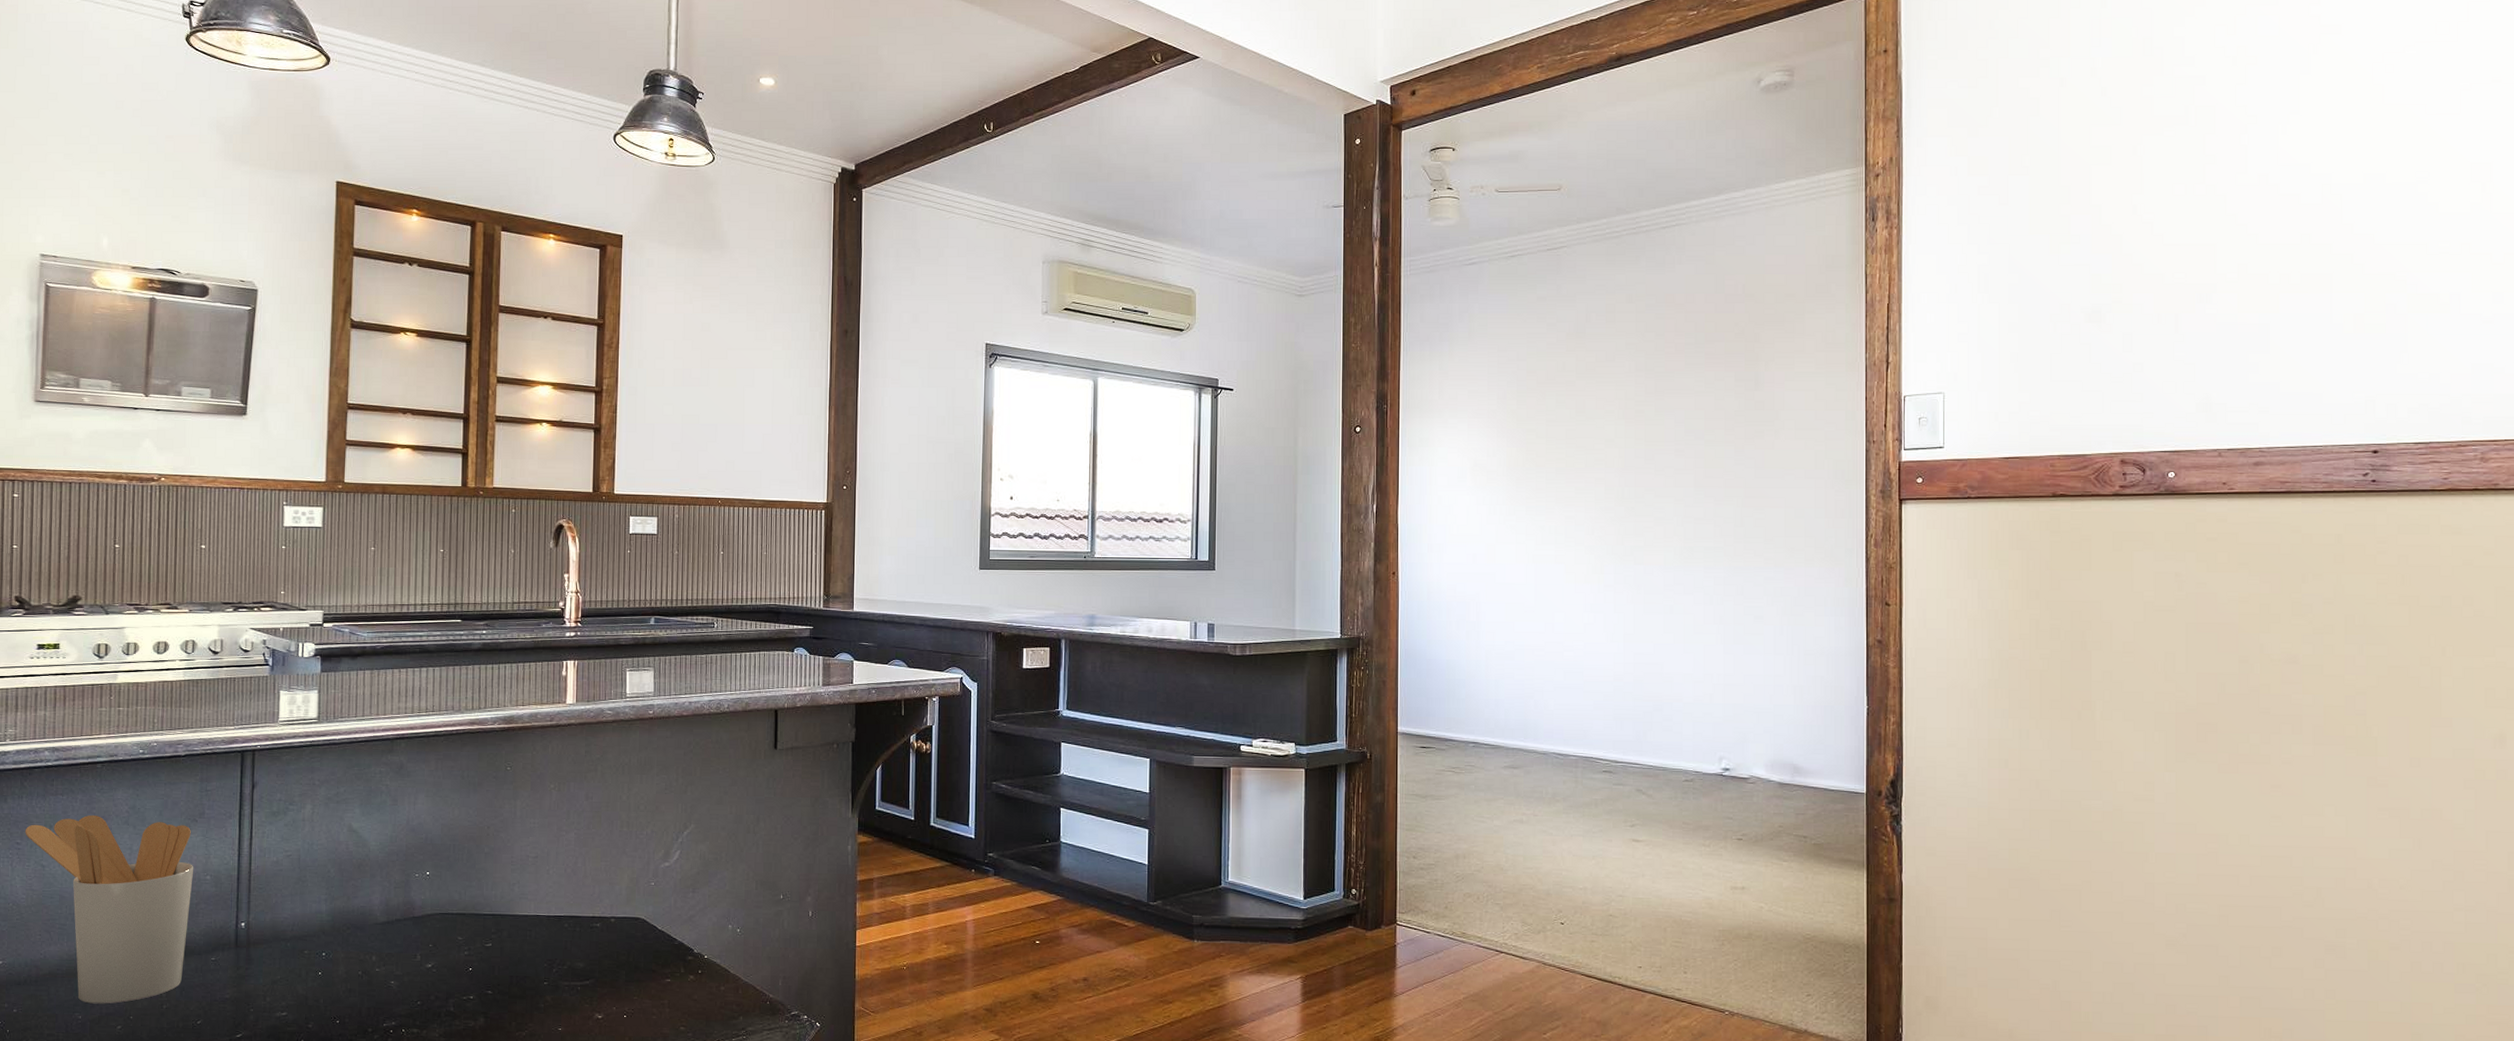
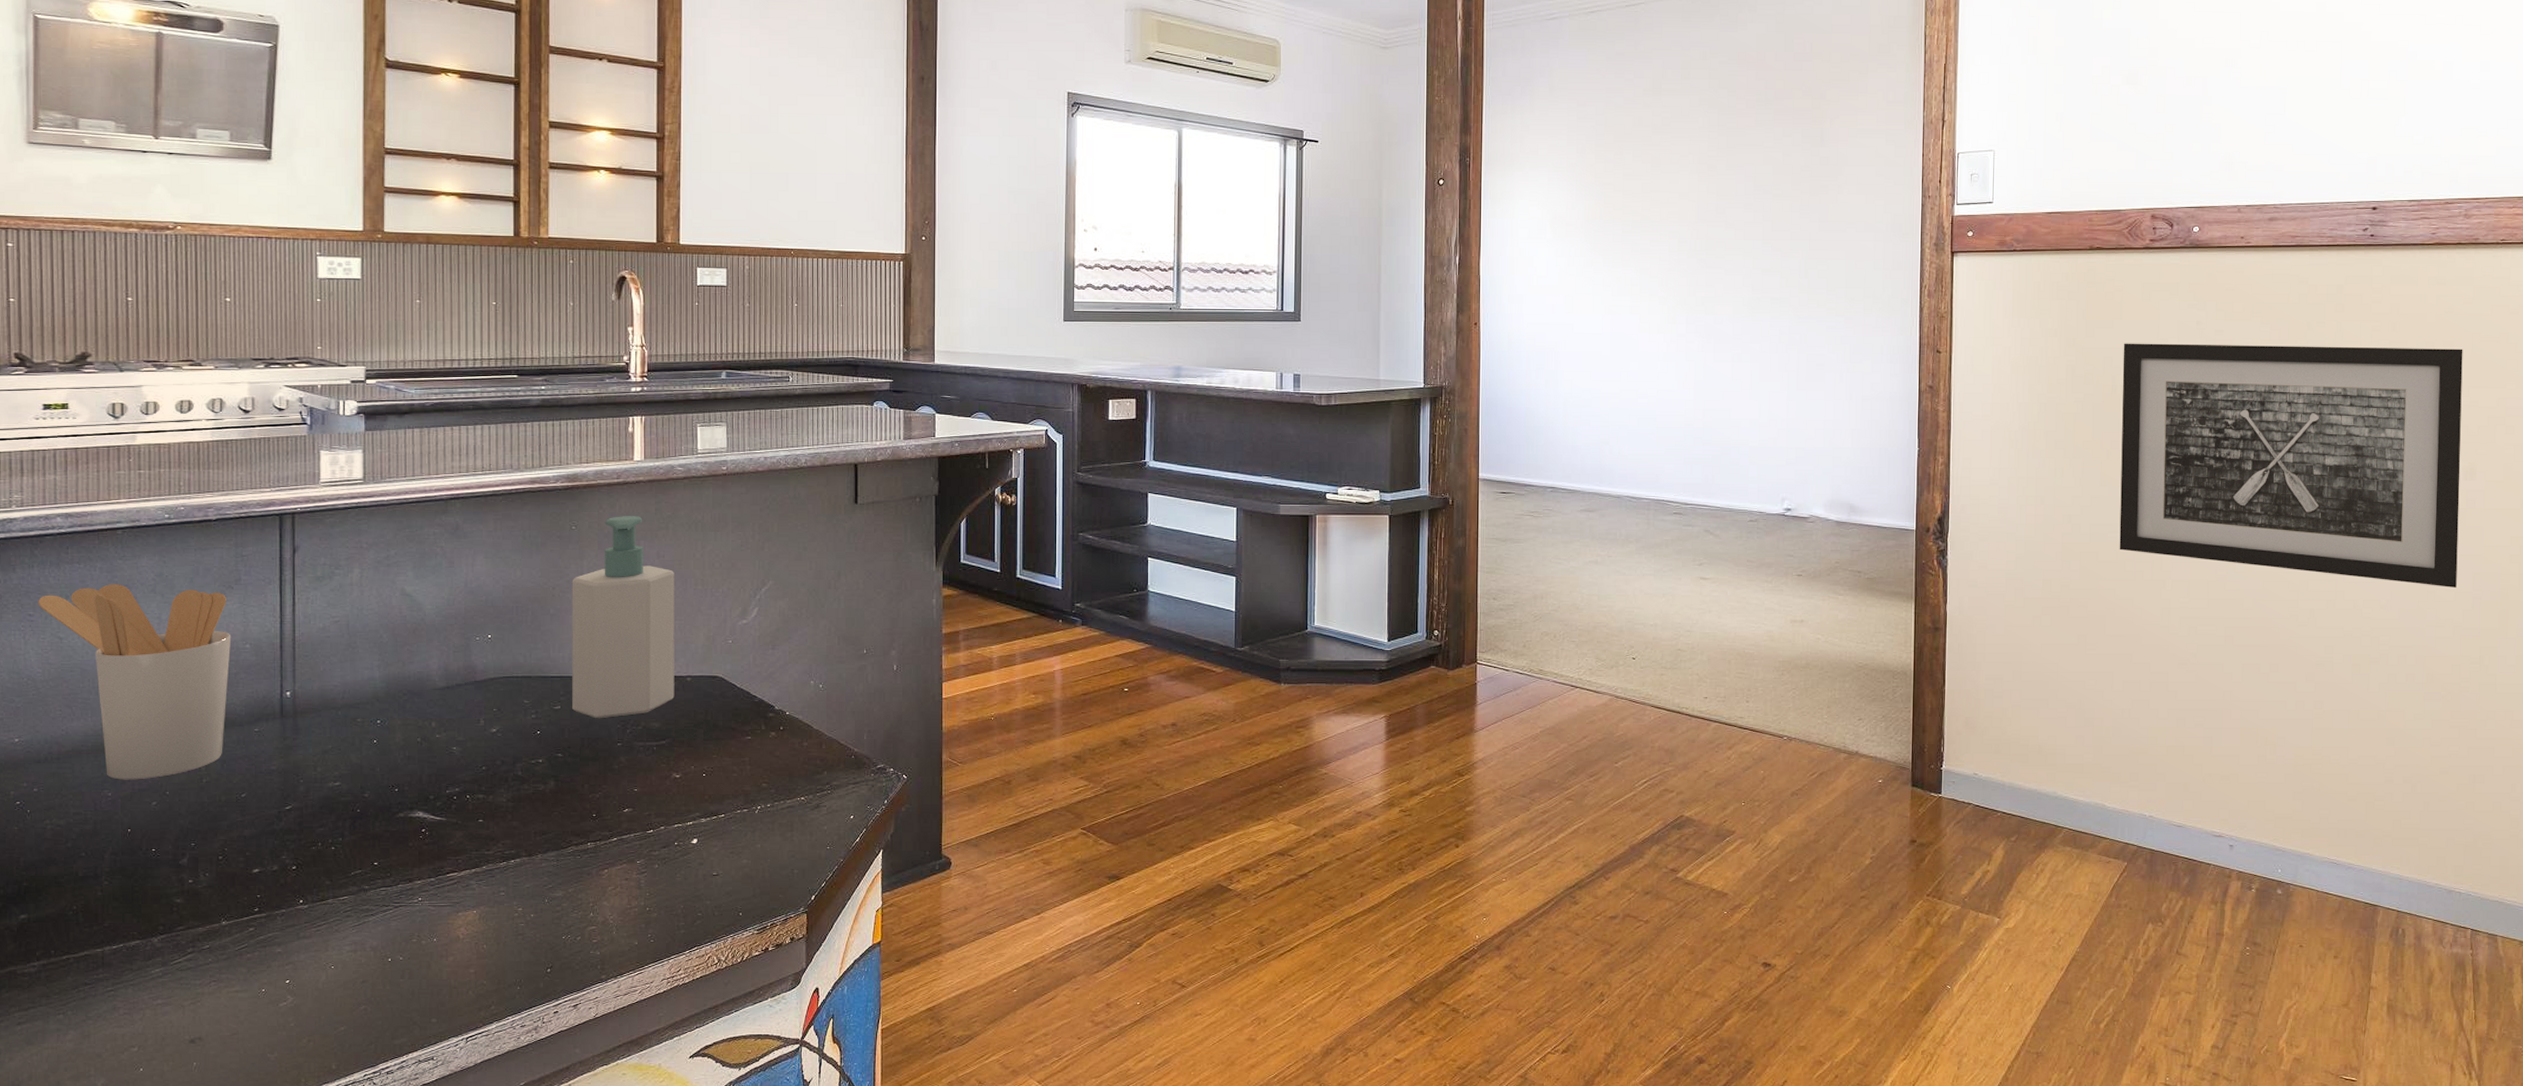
soap bottle: none [503,758,601,957] -> present [572,516,675,719]
wall art: none [2093,596,2489,868] -> present [2119,343,2463,588]

